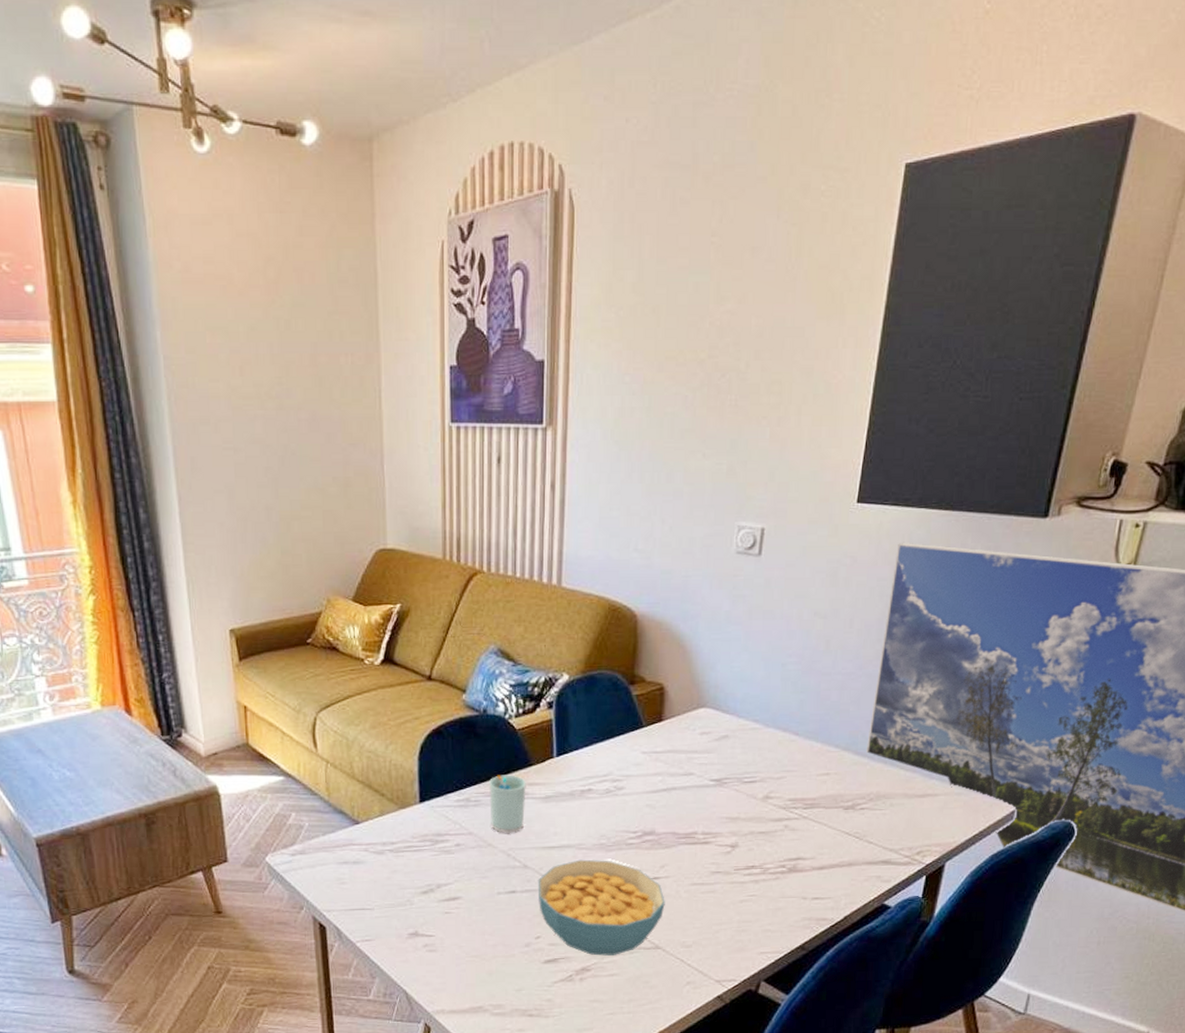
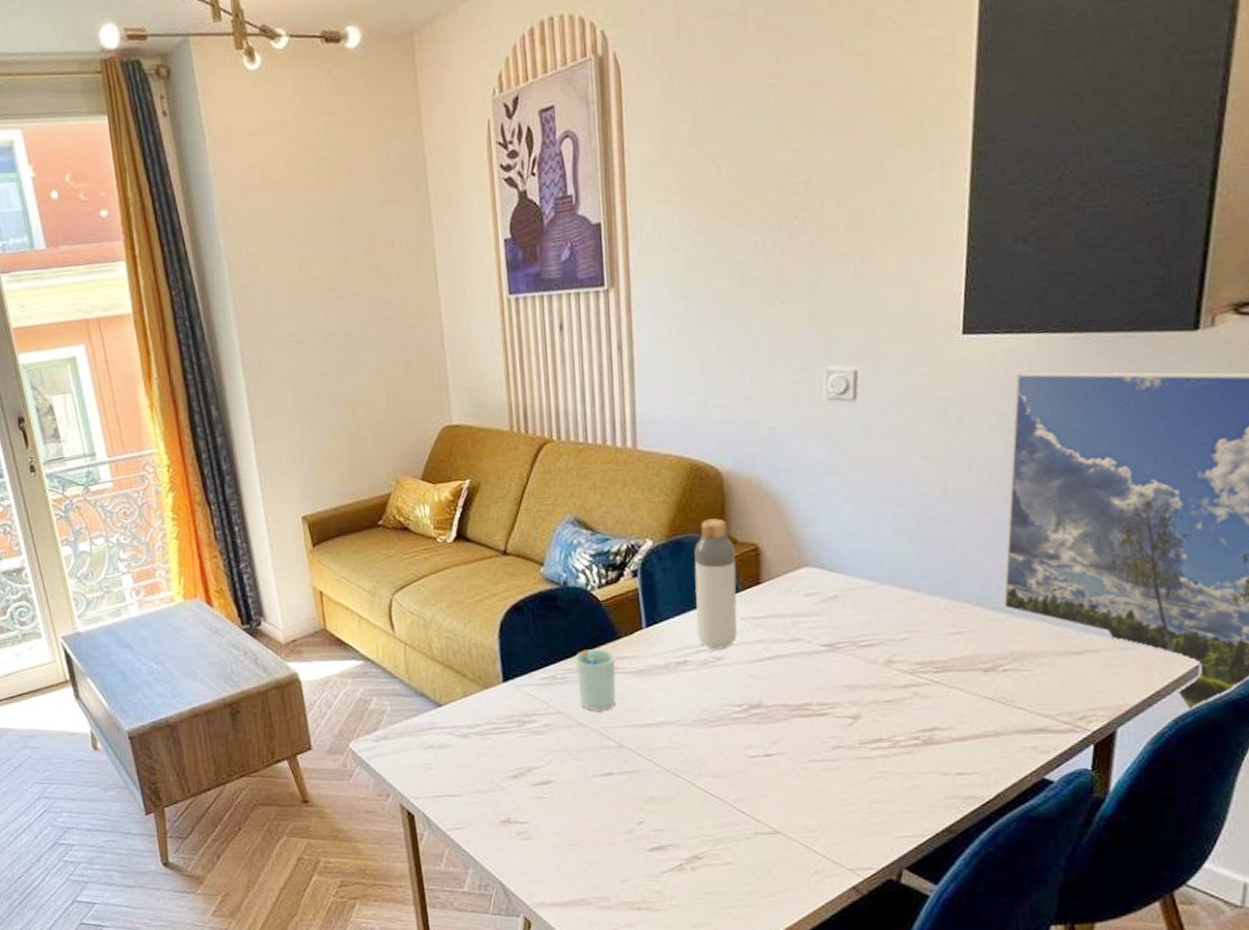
cereal bowl: present [537,859,665,956] -> none [635,736,782,842]
bottle: none [601,658,643,780] -> present [694,518,738,649]

